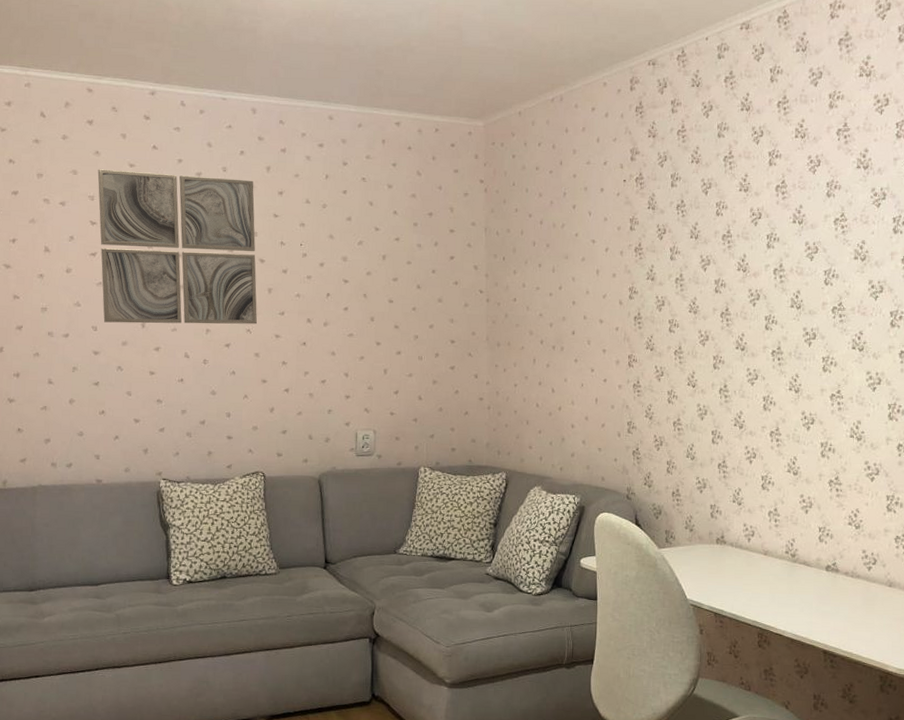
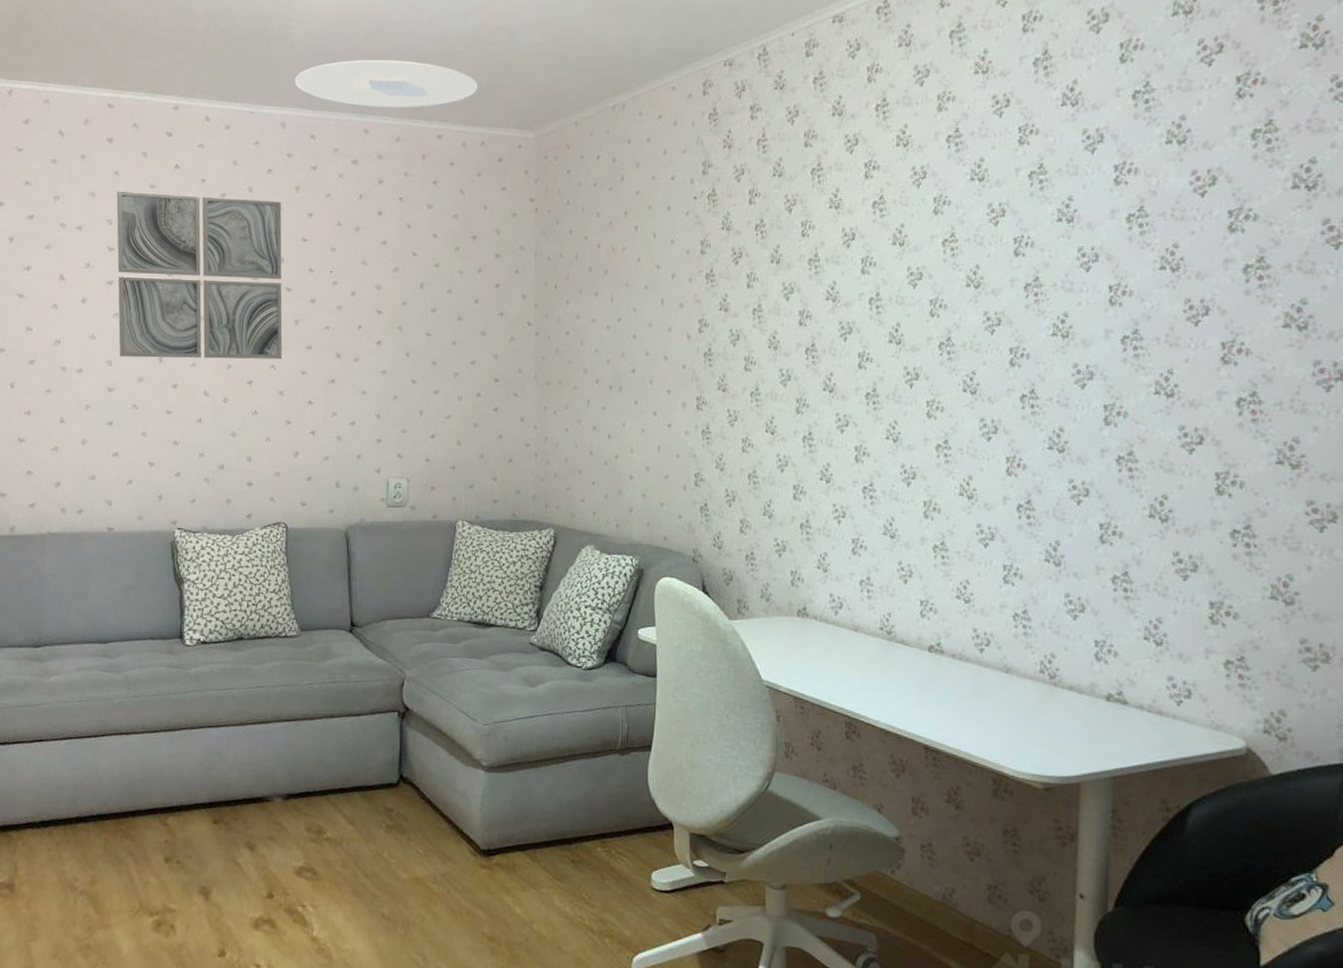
ceiling light: none [264,53,432,97] -> present [295,60,478,107]

